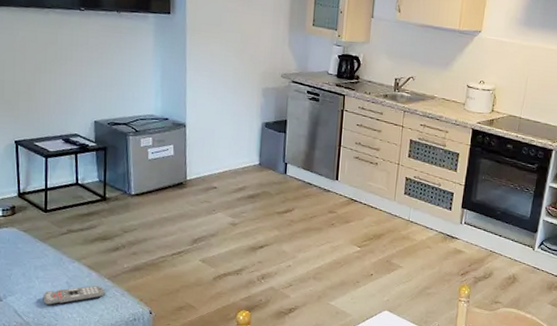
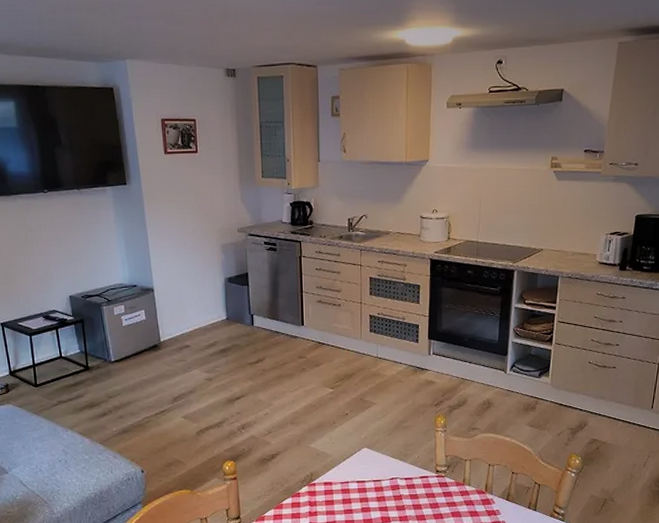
remote control: present [43,286,105,306] -> none [43,451,99,474]

